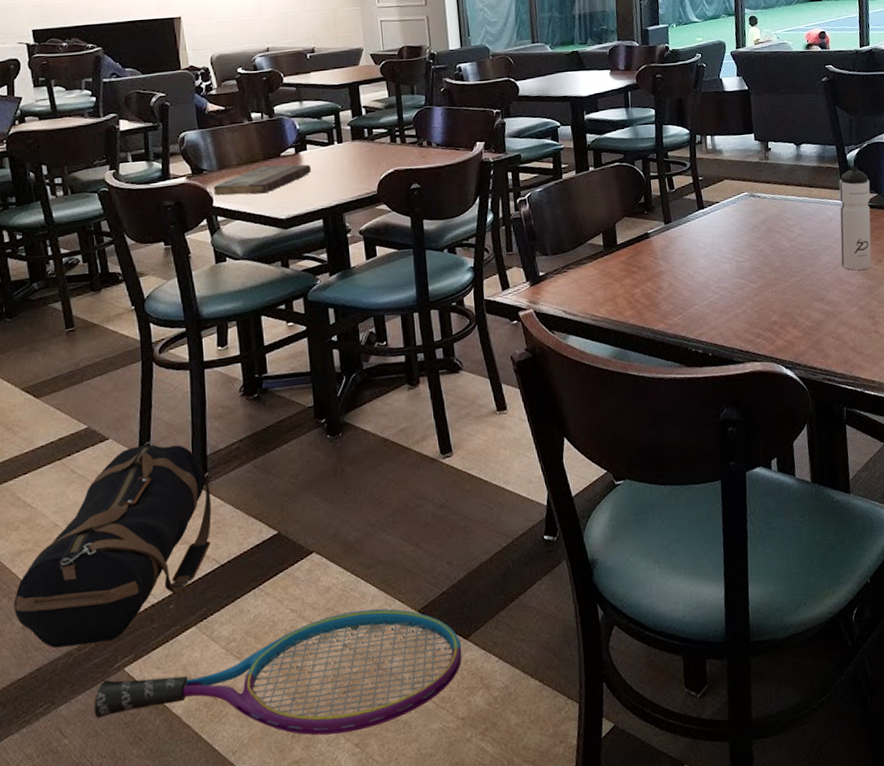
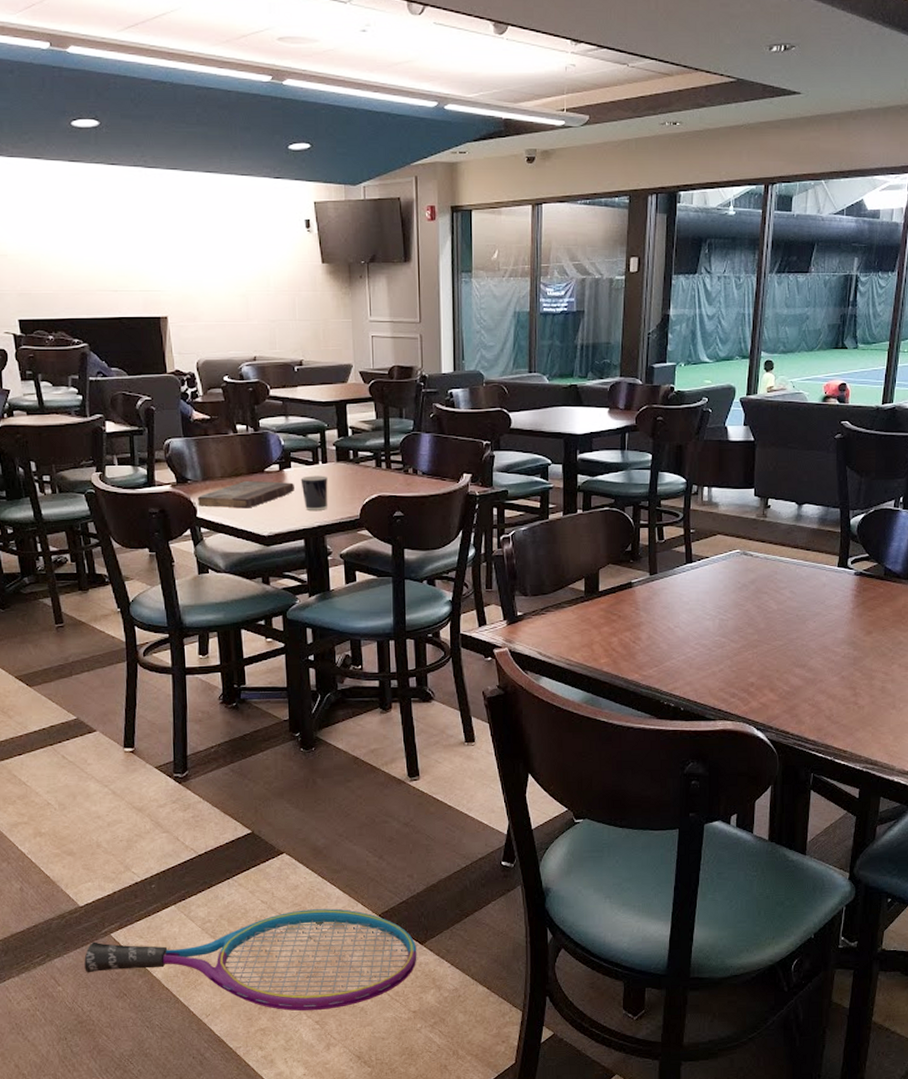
duffel bag: present [13,442,212,649] -> none [12,737,191,910]
mug: none [317,155,346,190] -> present [300,475,328,510]
water bottle: present [839,166,872,271] -> none [829,532,872,640]

